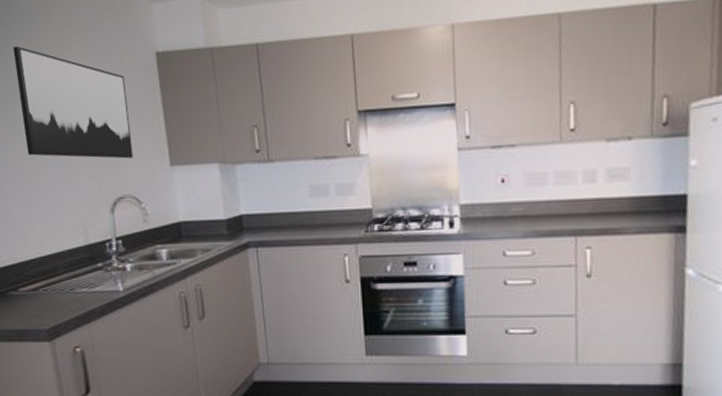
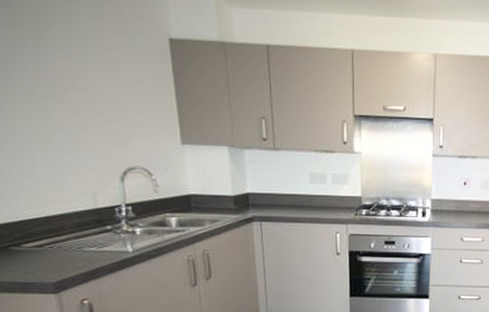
wall art: present [12,46,133,159] -> none [12,10,144,134]

